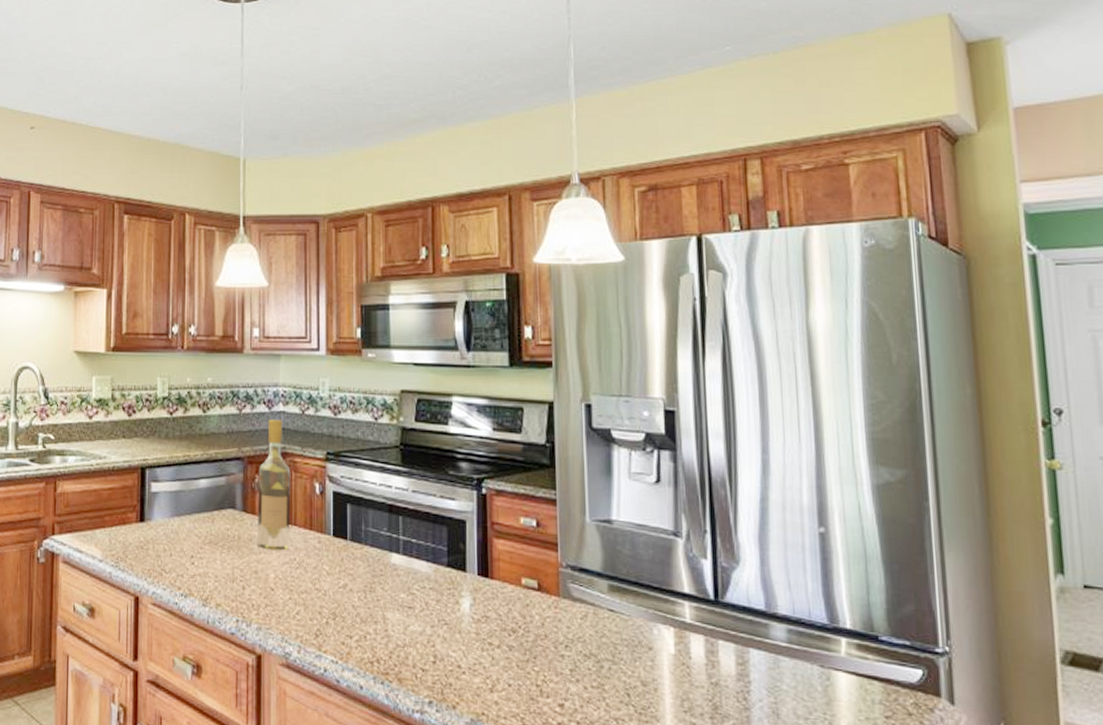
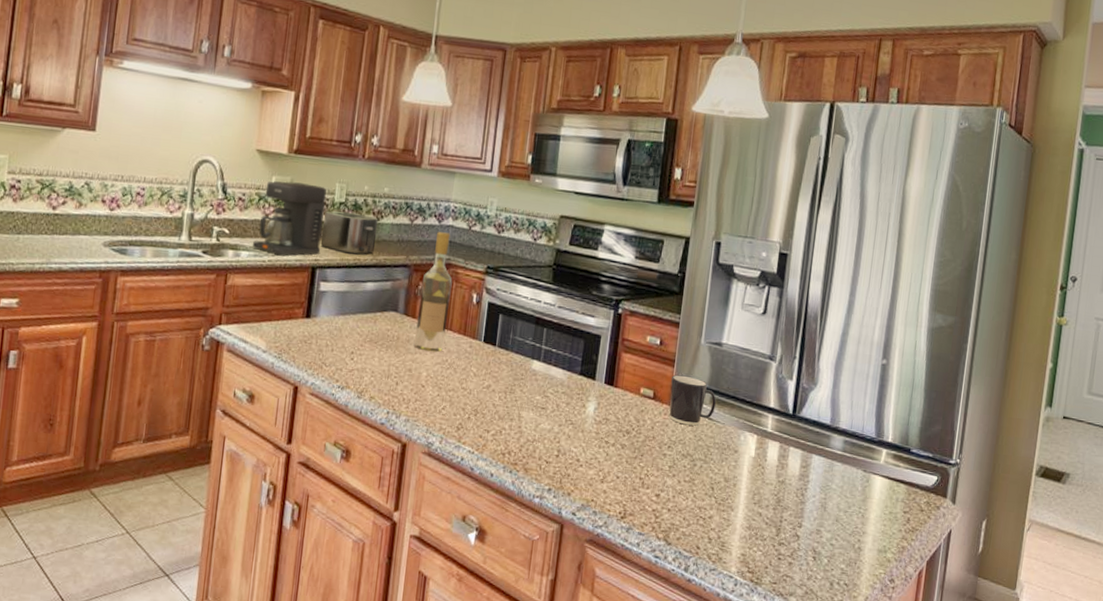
coffee maker: none [78,380,148,458] -> present [252,181,327,256]
toaster: none [147,406,205,452] -> present [320,211,379,255]
mug: none [556,560,617,620] -> present [669,374,717,426]

